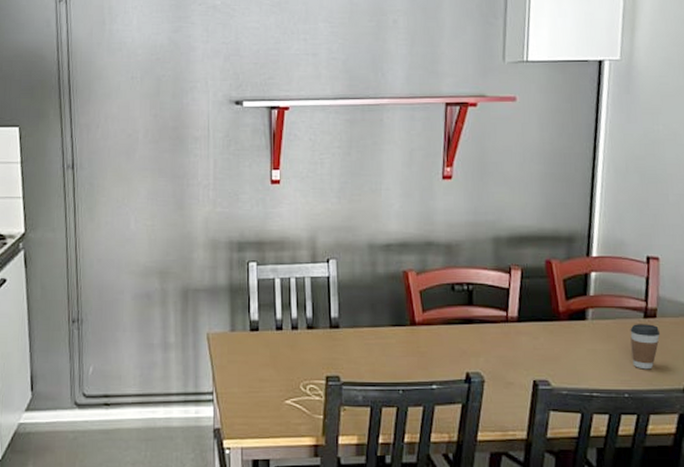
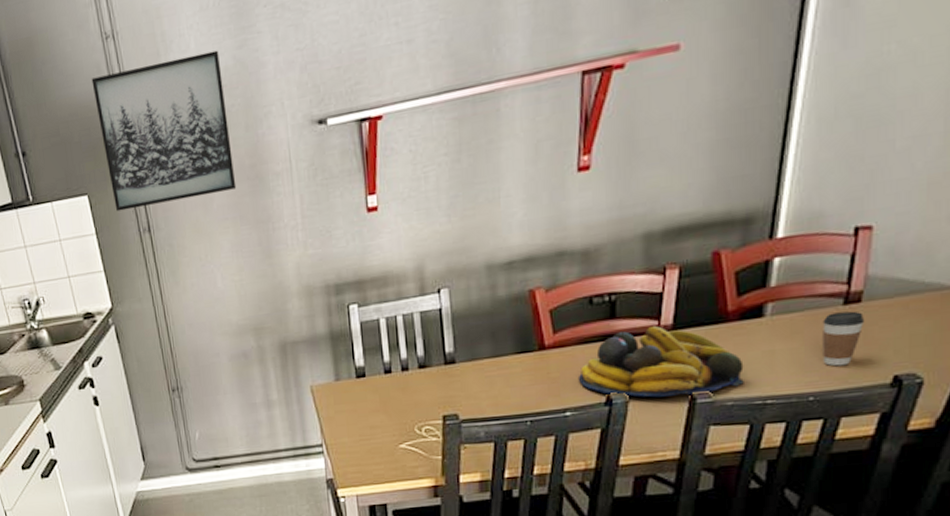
wall art: none [40,29,159,146] -> present [91,50,237,212]
fruit bowl: none [442,316,575,382] -> present [578,325,744,398]

